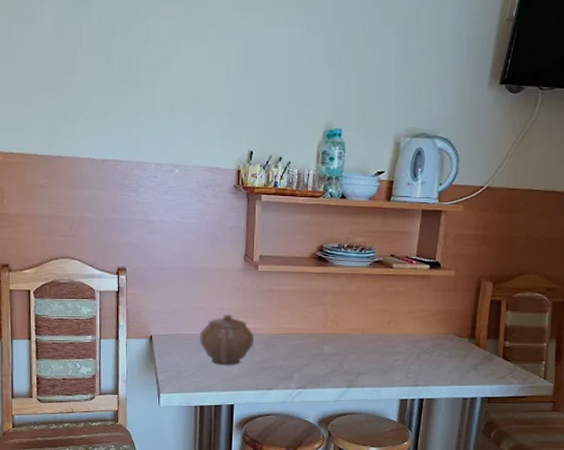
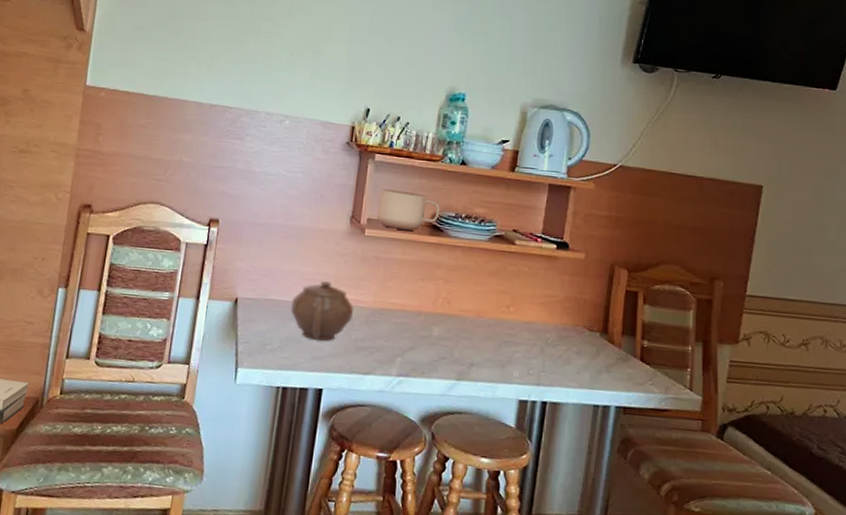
cup: none [267,227,324,263] -> present [376,189,440,231]

